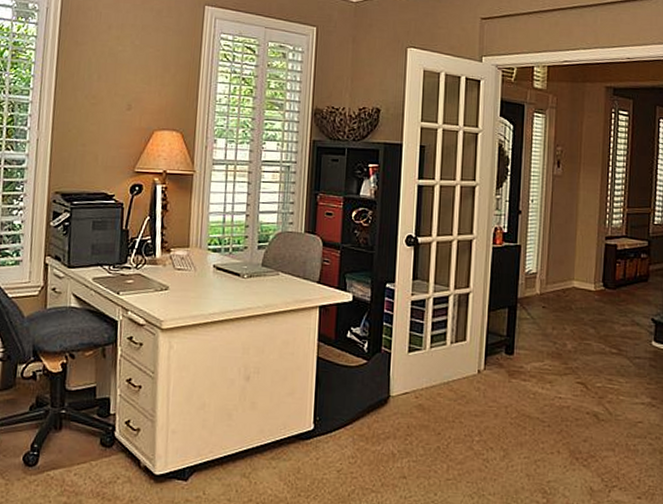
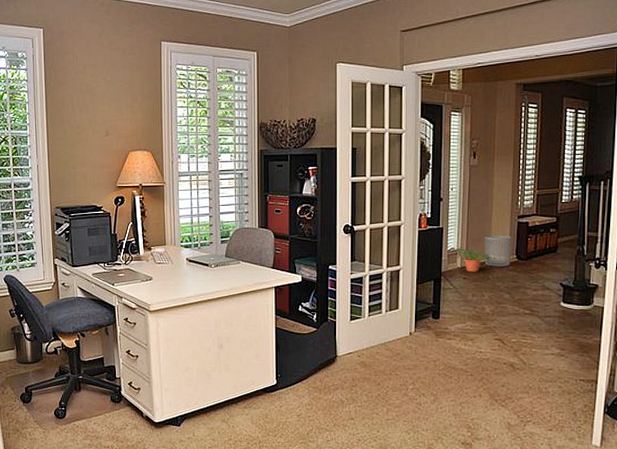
potted plant: none [530,269,581,301] -> present [452,246,497,272]
waste bin: none [568,257,598,296] -> present [485,235,512,267]

